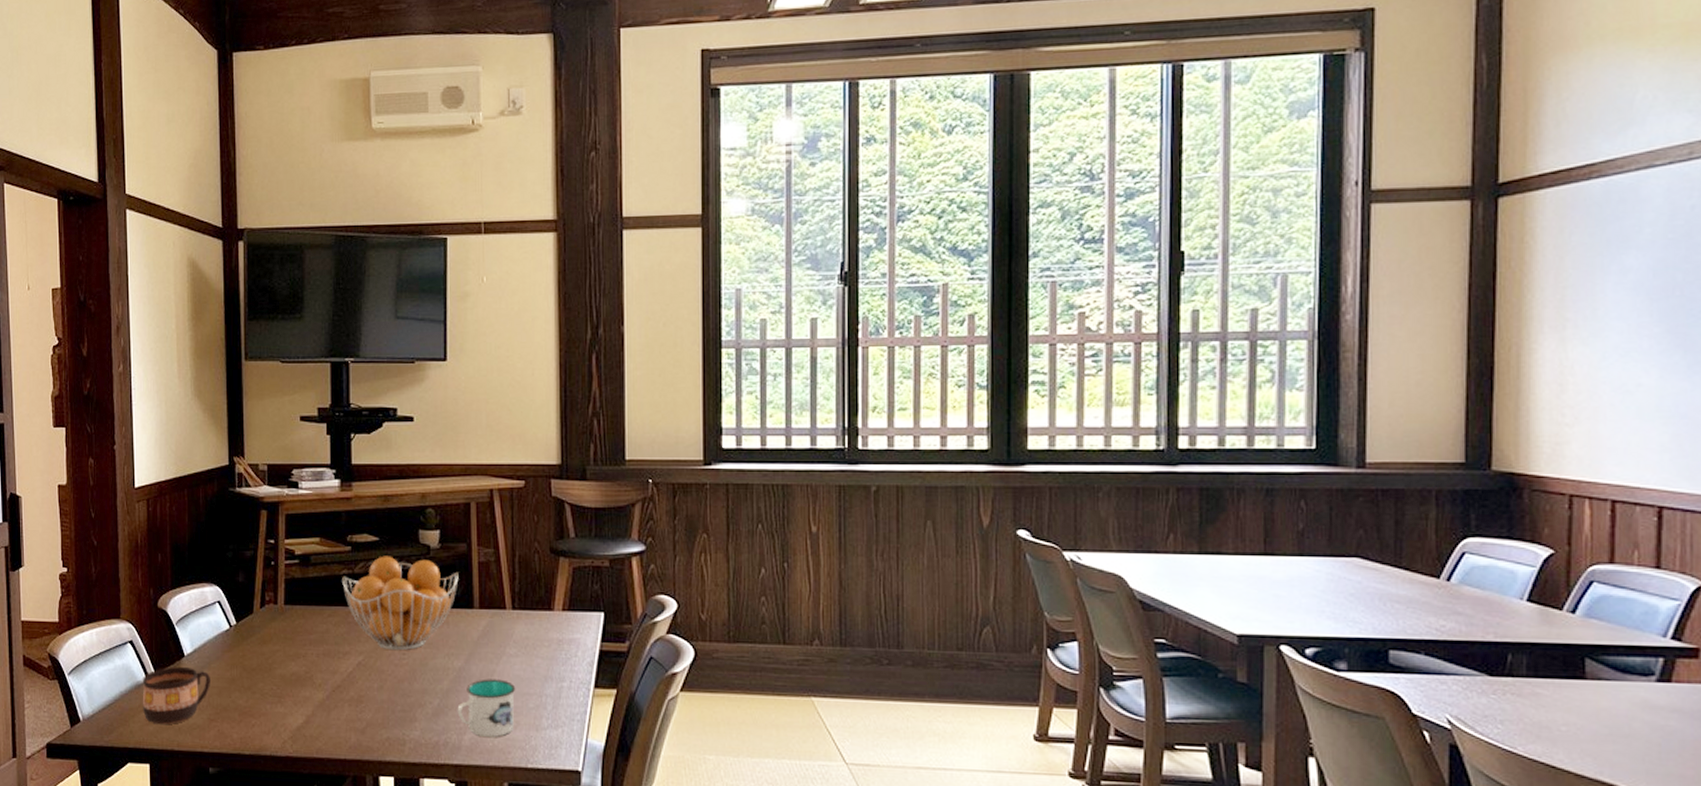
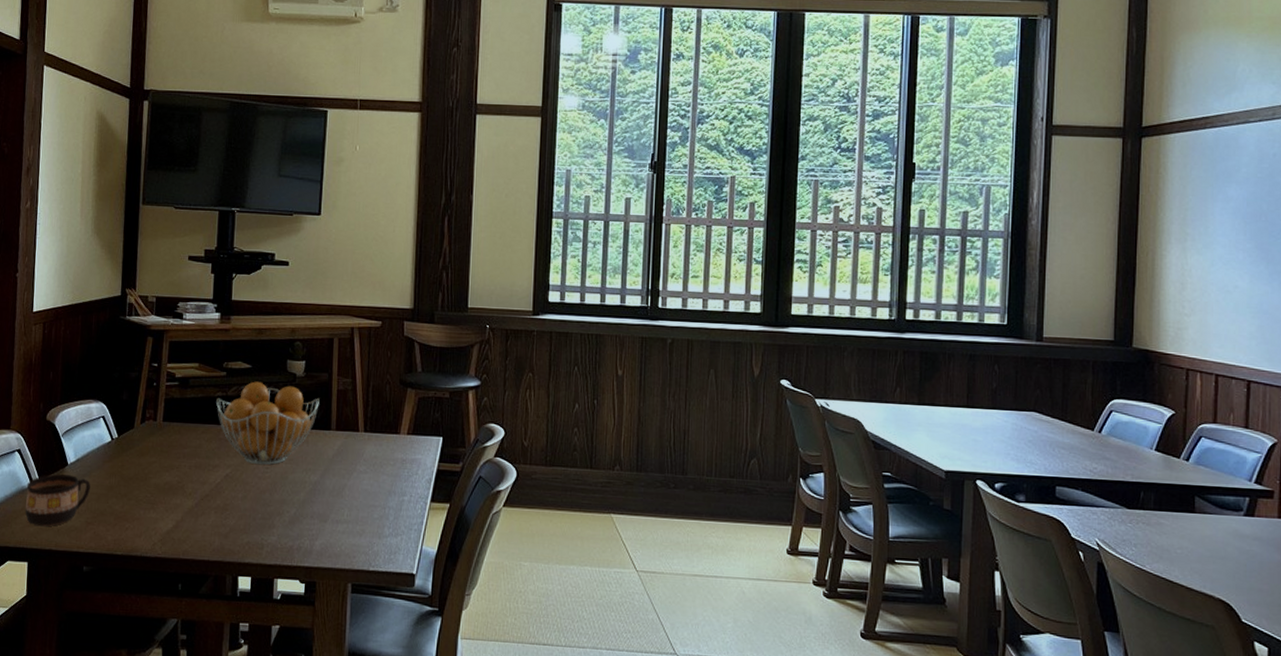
mug: present [457,679,516,738] -> none [311,492,364,544]

